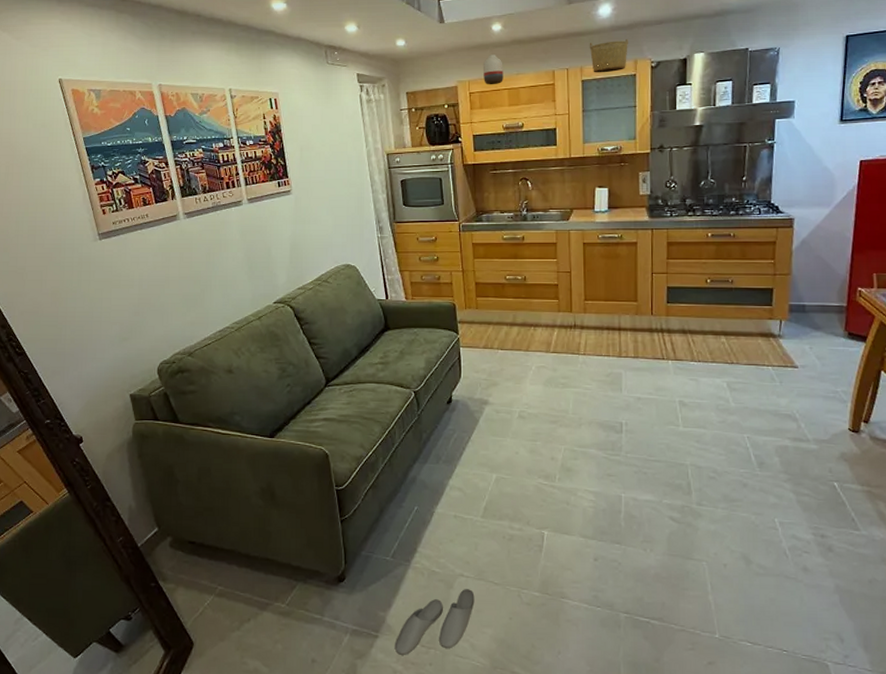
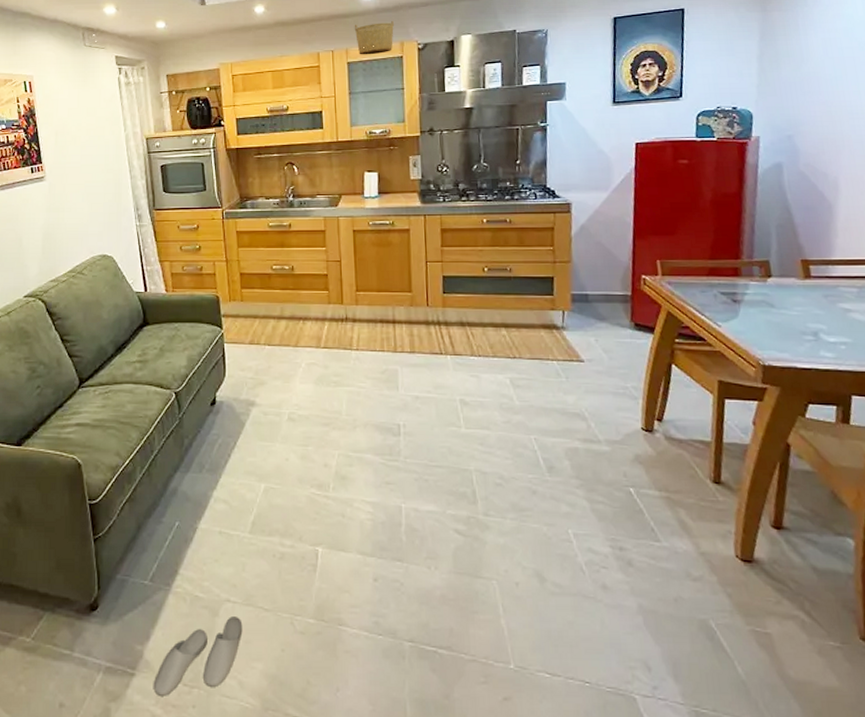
vase: present [482,55,503,85] -> none [245,37,267,68]

